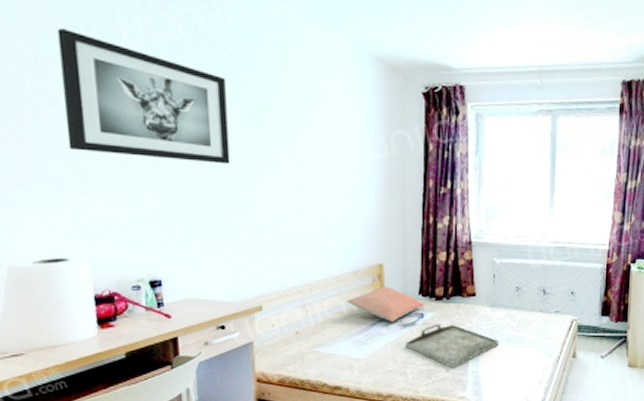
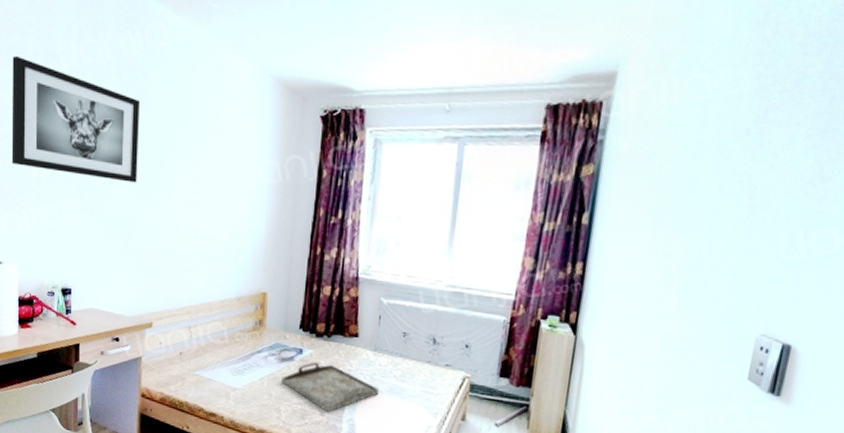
pillow: present [346,287,423,323] -> none [229,316,303,355]

